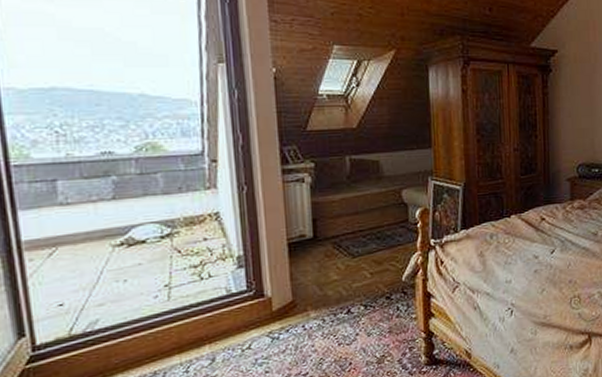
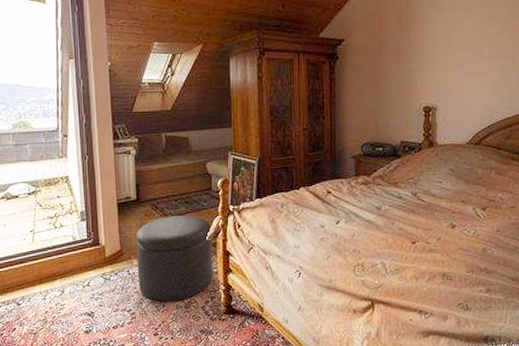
ottoman: none [312,253,411,359] -> present [135,215,213,301]

